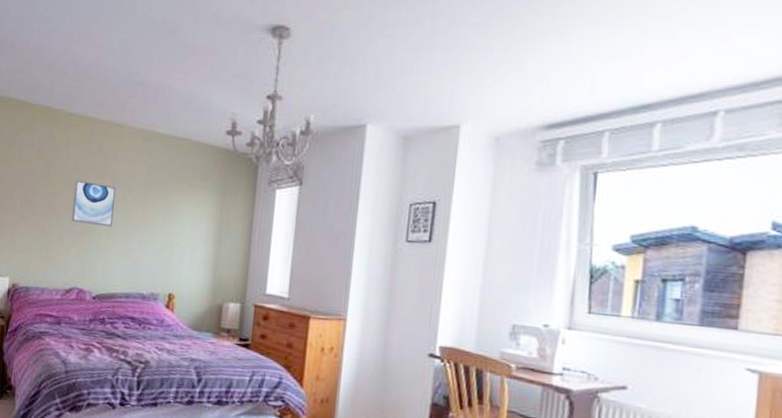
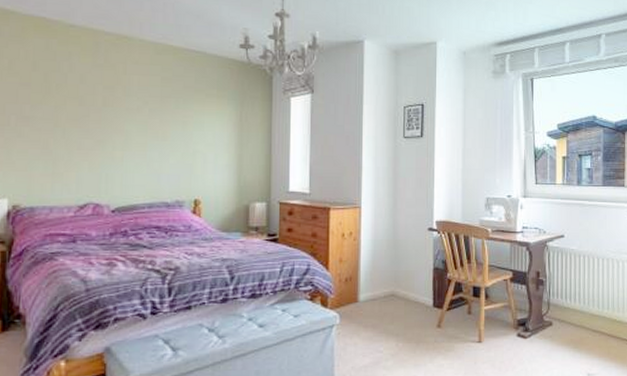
wall art: present [71,180,116,227] -> none [80,93,129,139]

